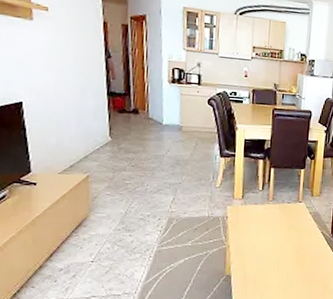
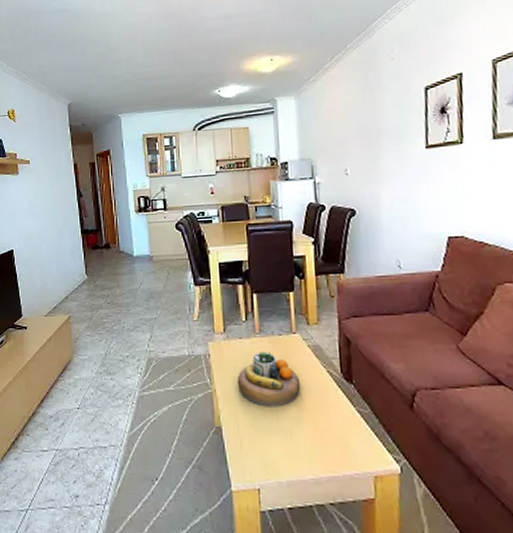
decorative bowl: none [248,215,300,259] -> present [237,351,301,407]

